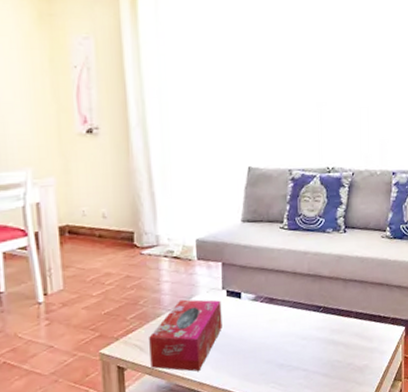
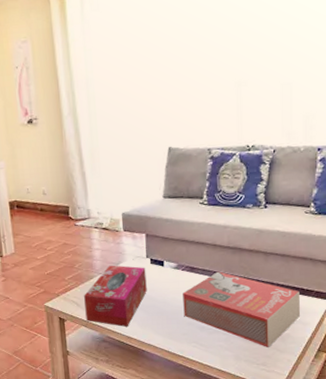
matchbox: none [261,301,377,381] -> present [183,271,300,347]

